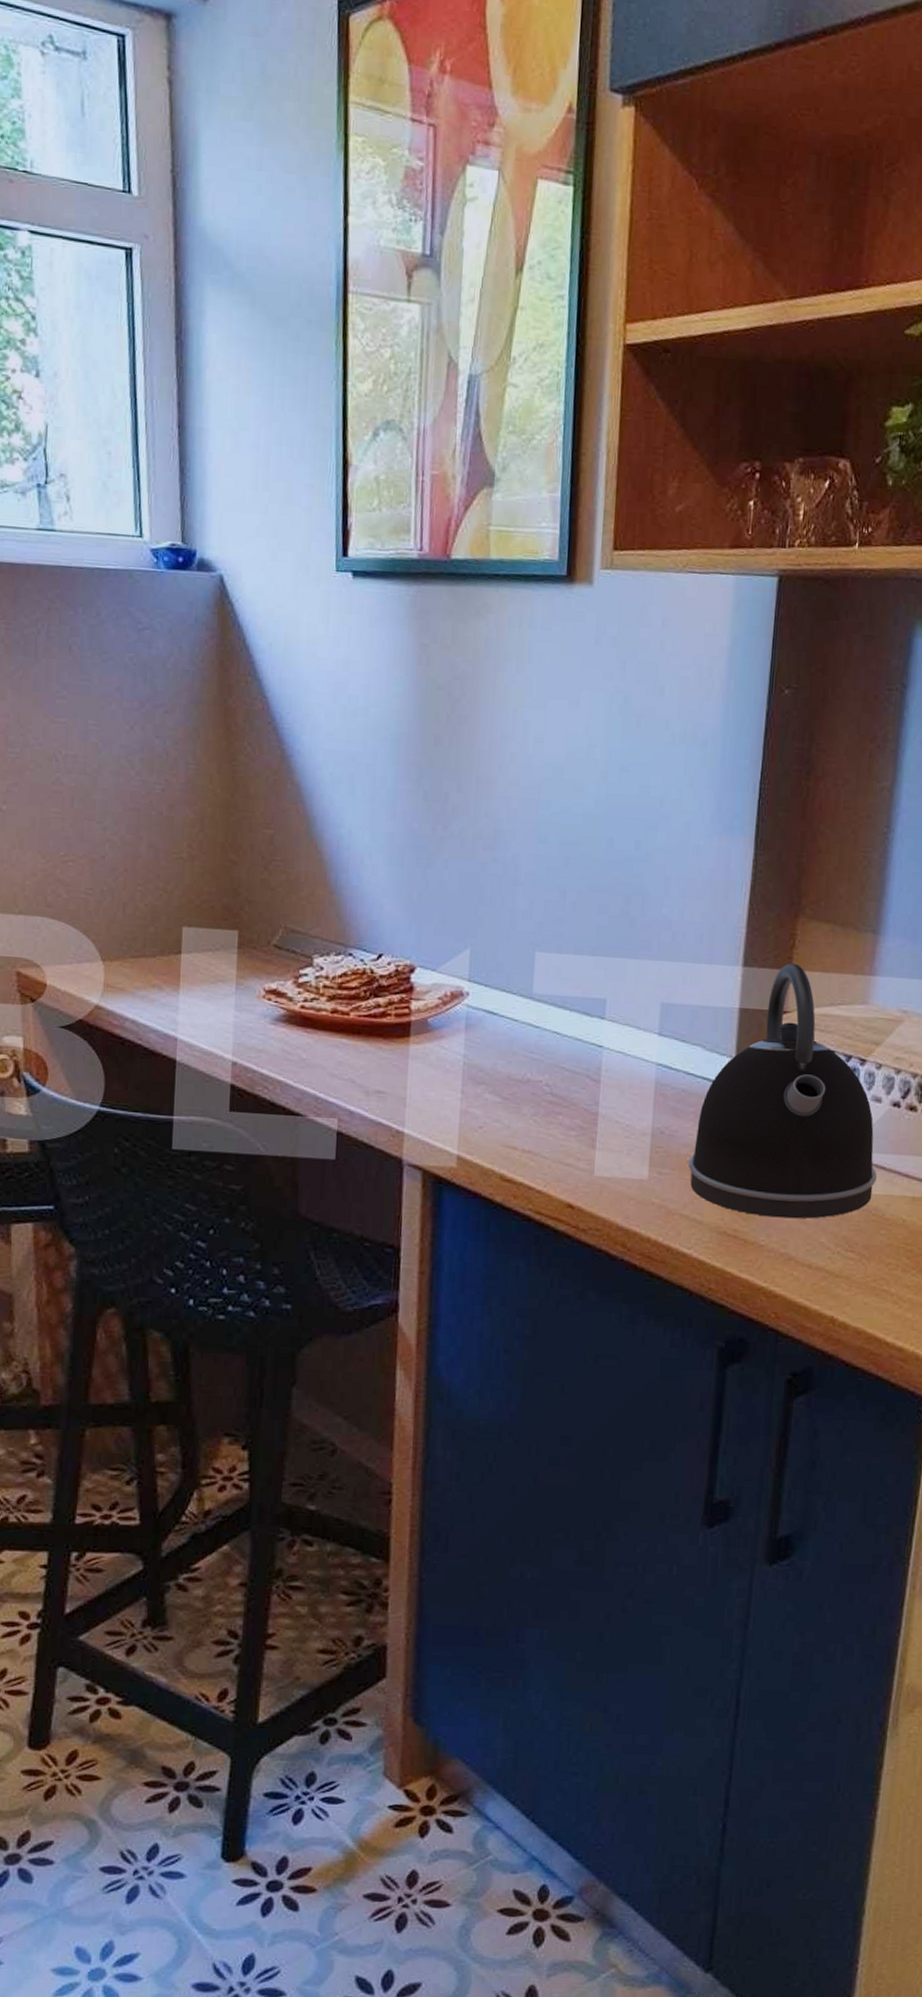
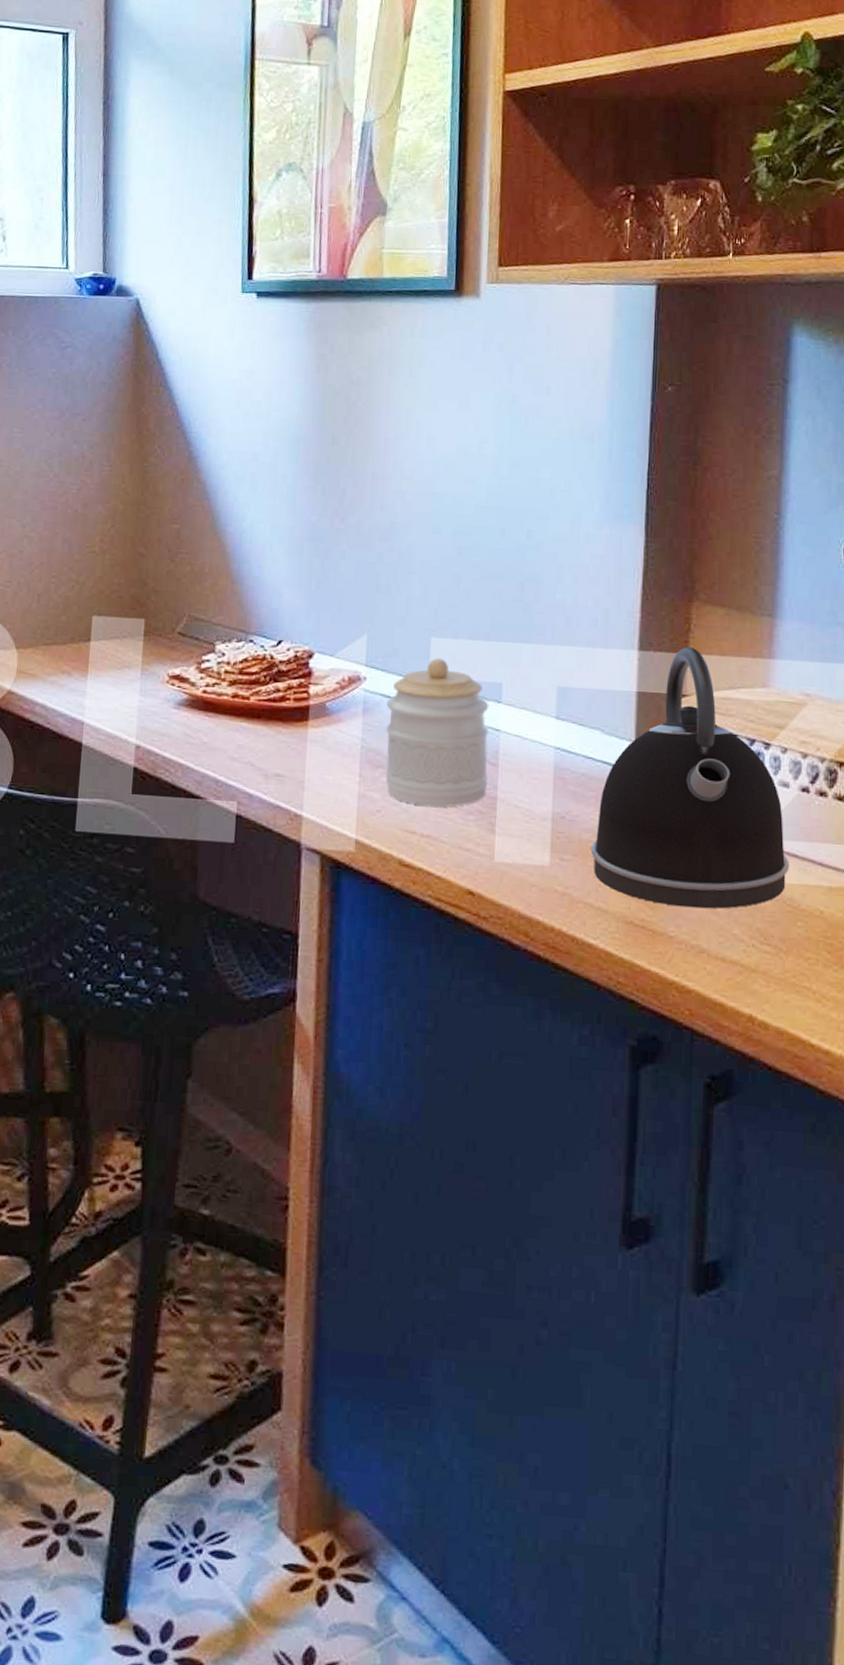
jar: none [488,973,593,1123] -> present [386,658,489,807]

